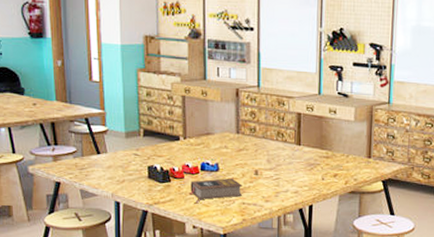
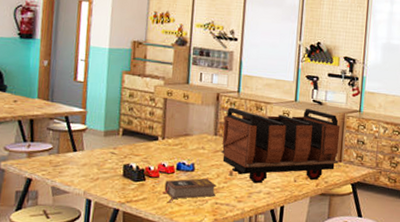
tool box: none [244,102,369,183] -> present [221,107,341,184]

